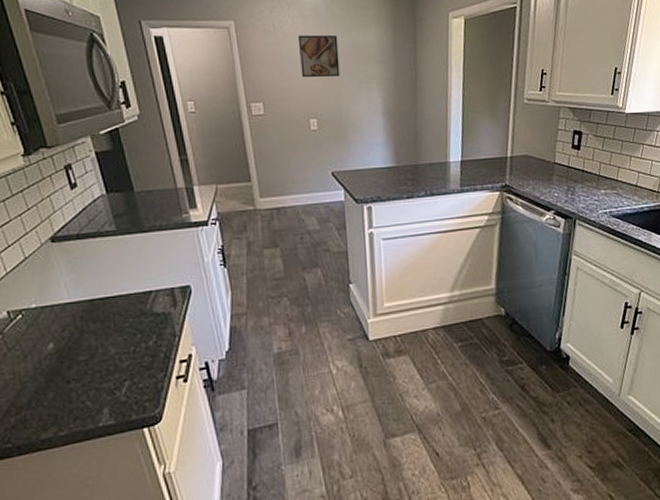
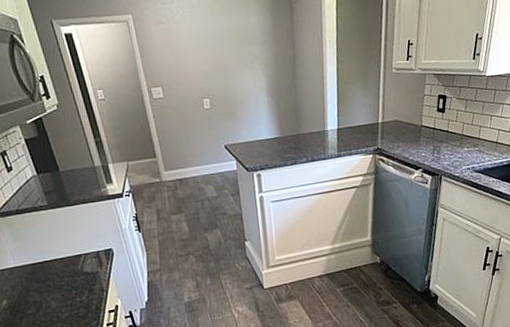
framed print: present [297,34,340,78] -> none [188,21,227,63]

